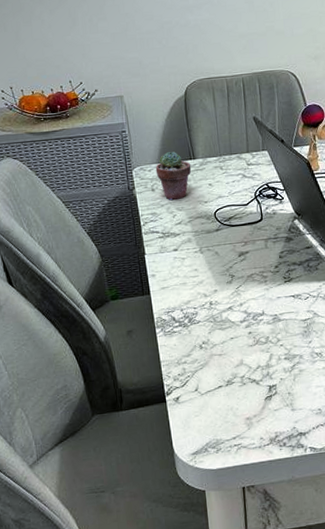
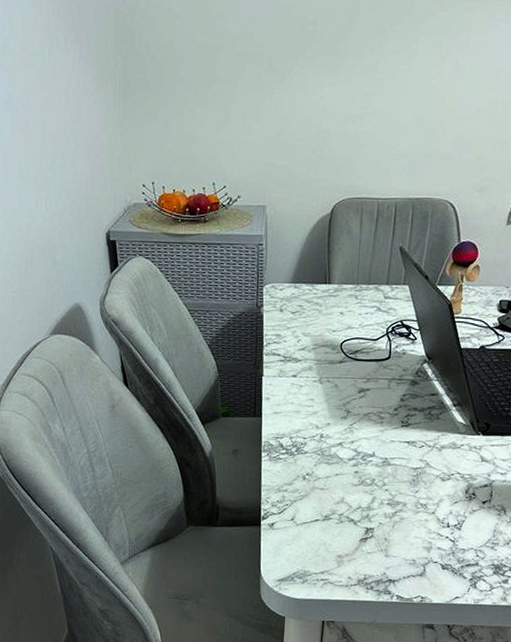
potted succulent: present [155,151,192,201] -> none [287,271,325,325]

